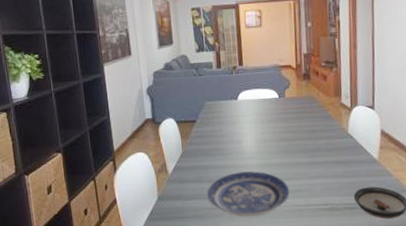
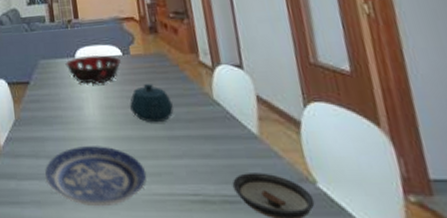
decorative bowl: none [229,97,277,123] -> present [65,54,121,85]
teapot: none [281,121,316,153] -> present [130,83,174,123]

